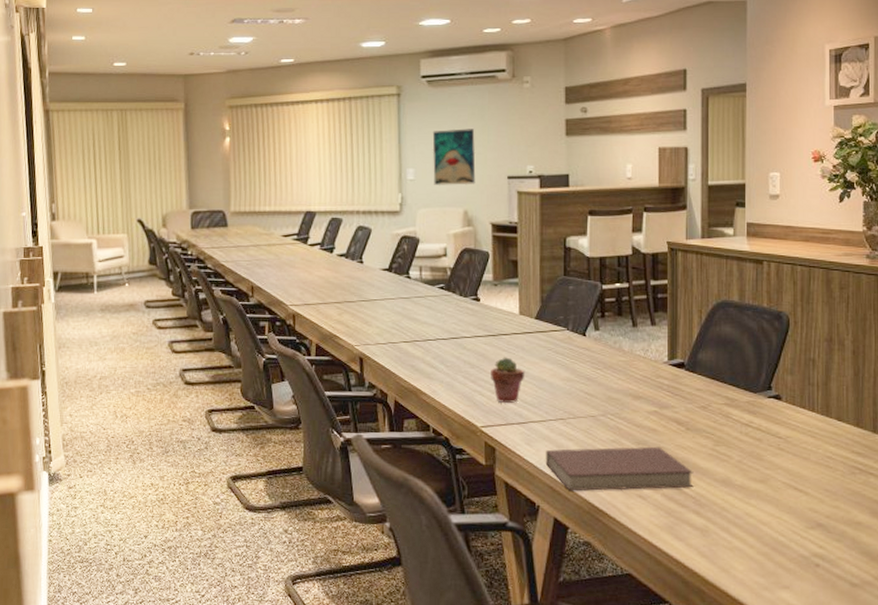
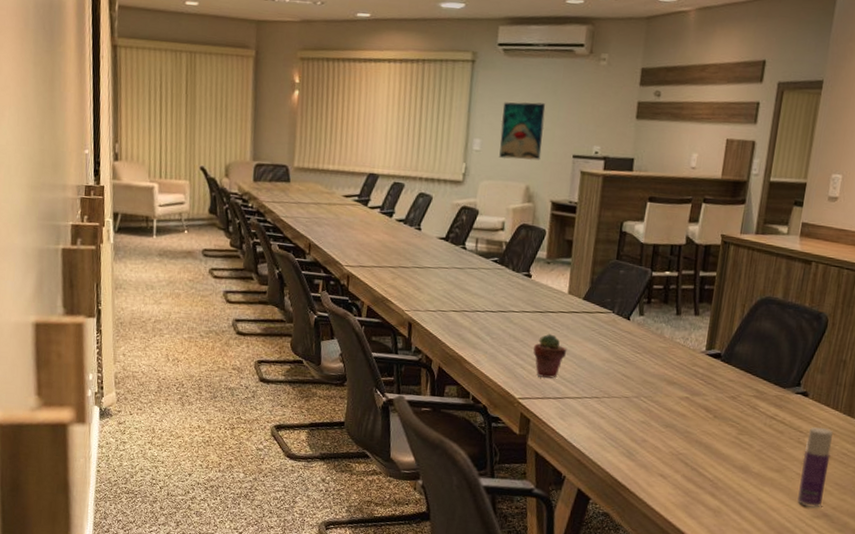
notebook: present [545,446,694,491] -> none [576,425,715,472]
bottle: none [786,432,815,518] -> present [797,427,833,508]

